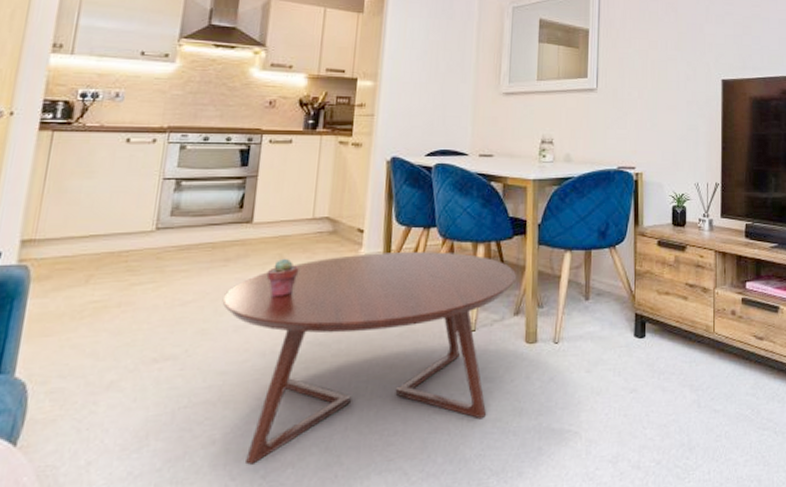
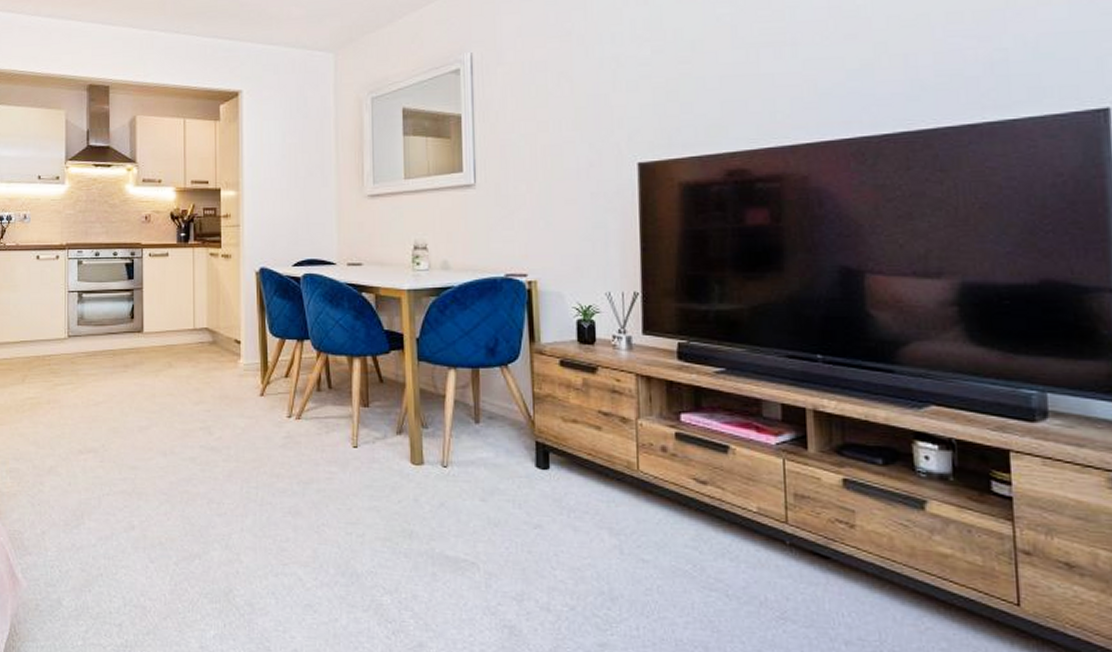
coffee table: present [222,252,516,465] -> none [126,364,396,551]
potted succulent: present [266,258,299,298] -> none [160,366,187,403]

